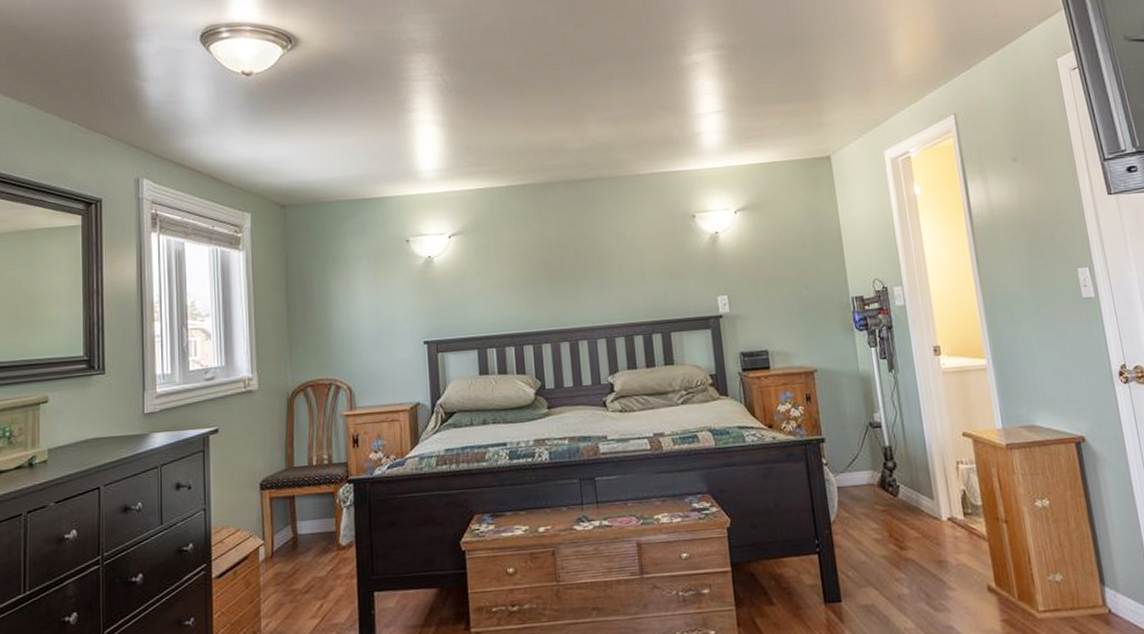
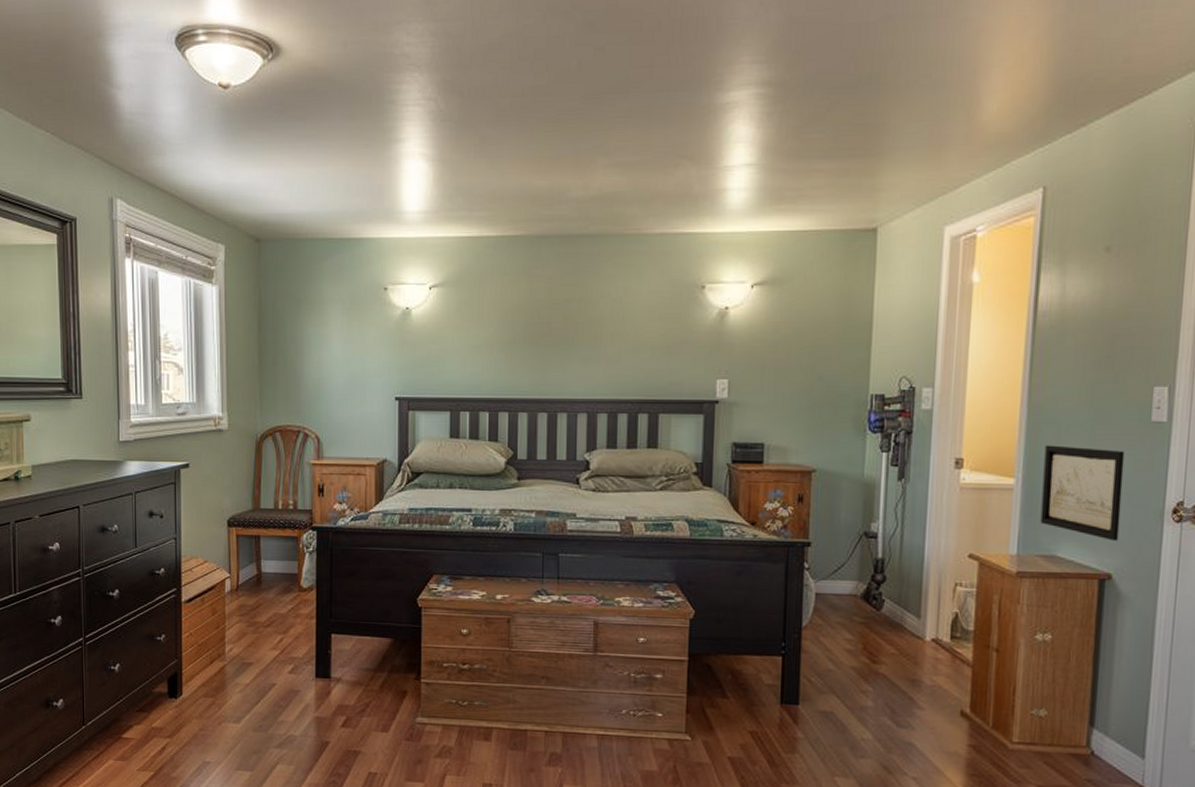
wall art: none [1004,325,1083,406] -> present [1040,445,1125,541]

